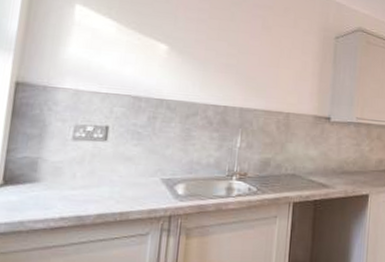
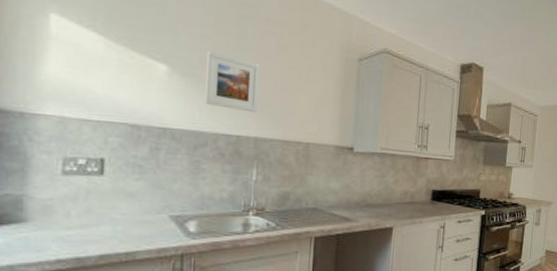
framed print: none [198,33,247,86] -> present [205,51,259,113]

